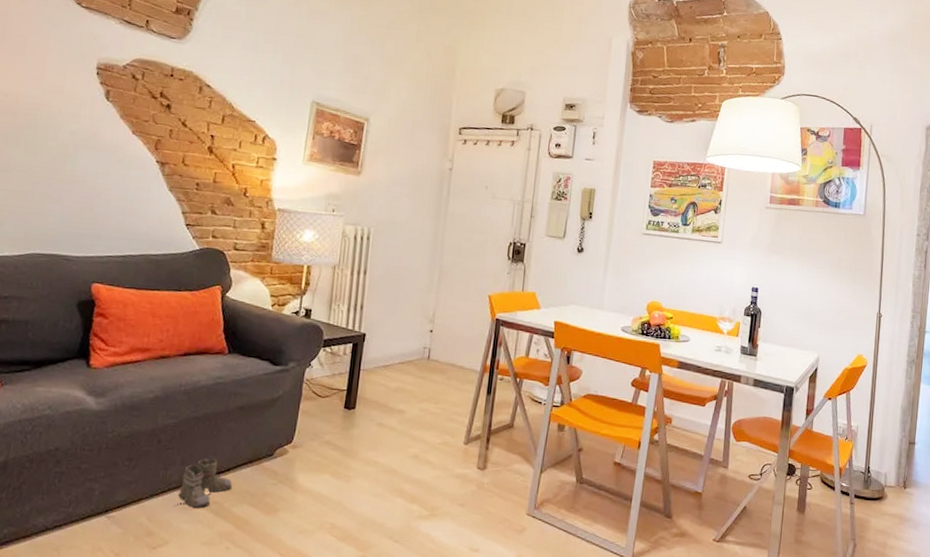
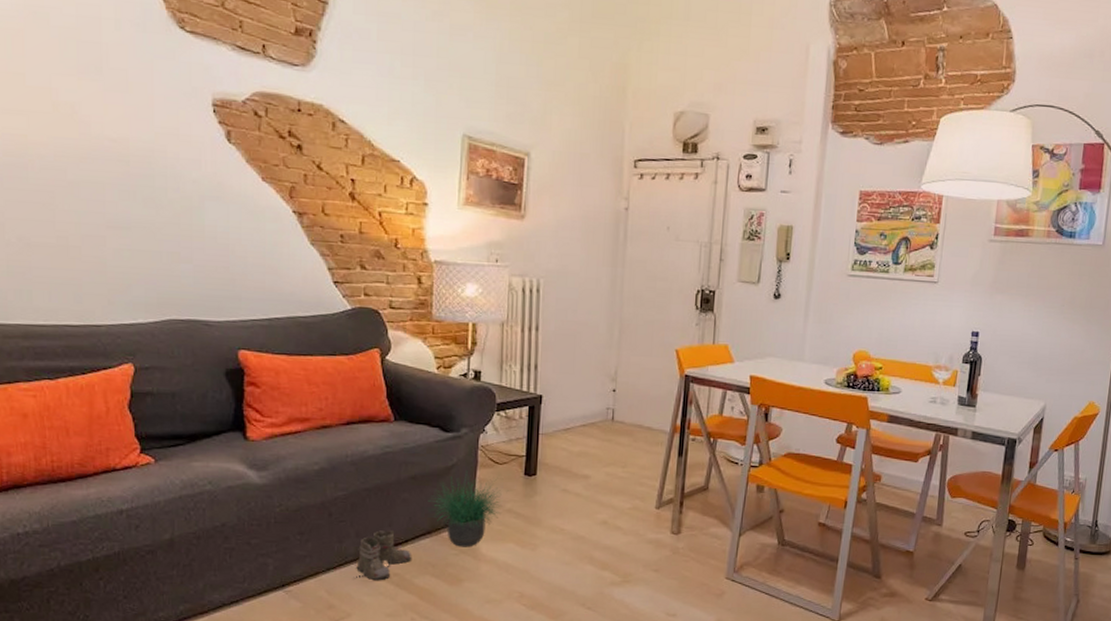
potted plant: none [252,402,329,477] -> present [428,470,509,547]

